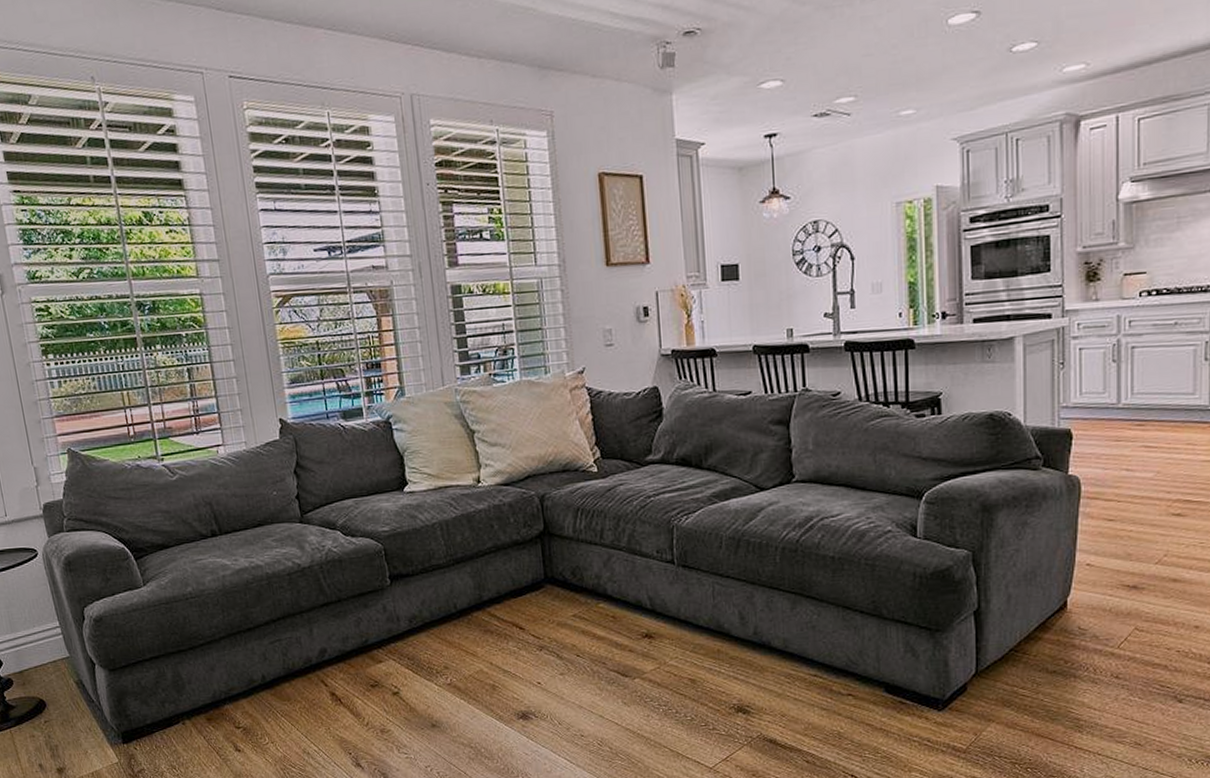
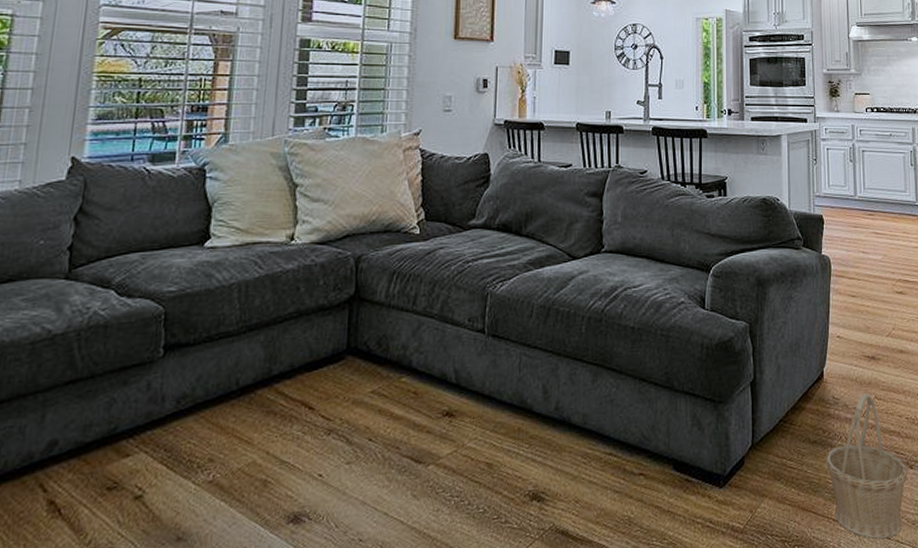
basket: none [1068,624,1174,769] -> present [826,393,907,539]

